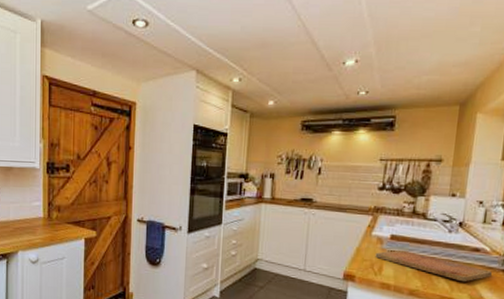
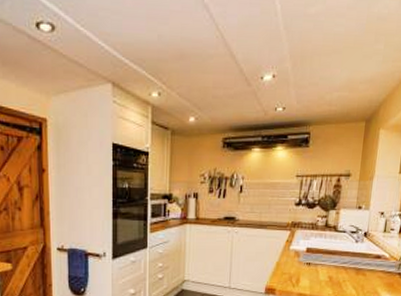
cutting board: present [375,250,492,282] -> none [293,261,390,287]

